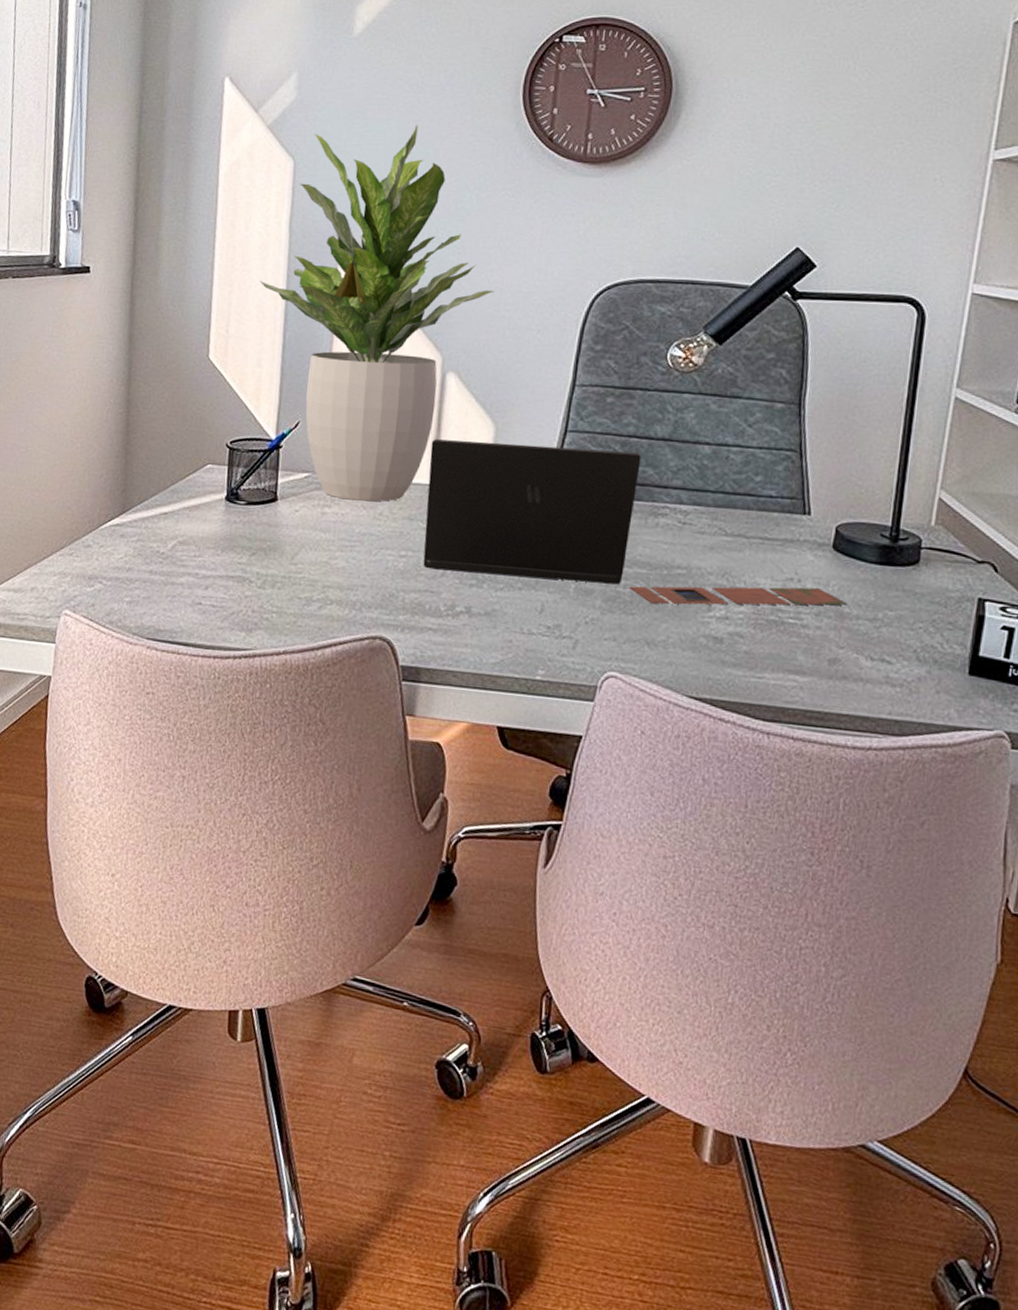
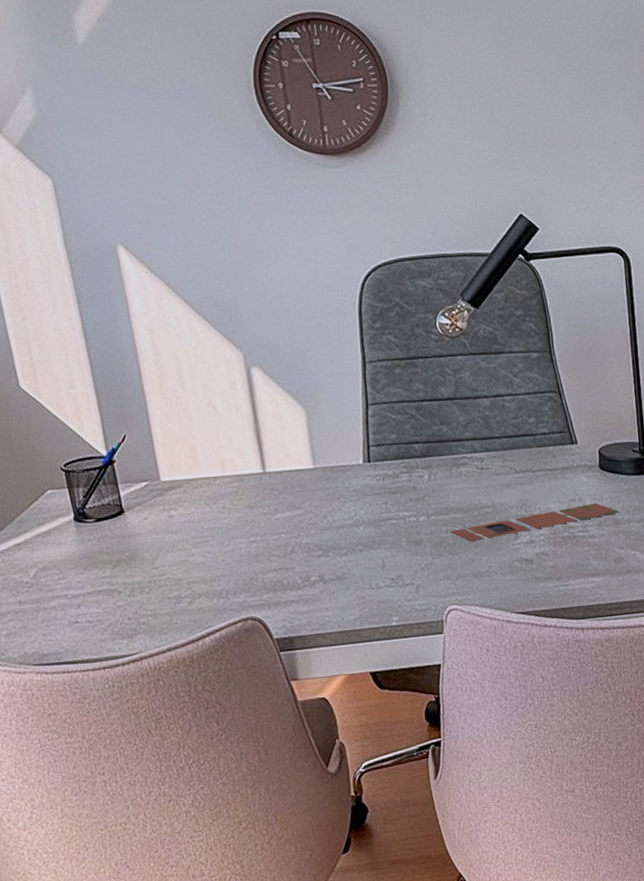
potted plant: present [259,124,494,502] -> none [50,131,275,500]
laptop: present [423,439,642,585] -> none [252,414,443,549]

